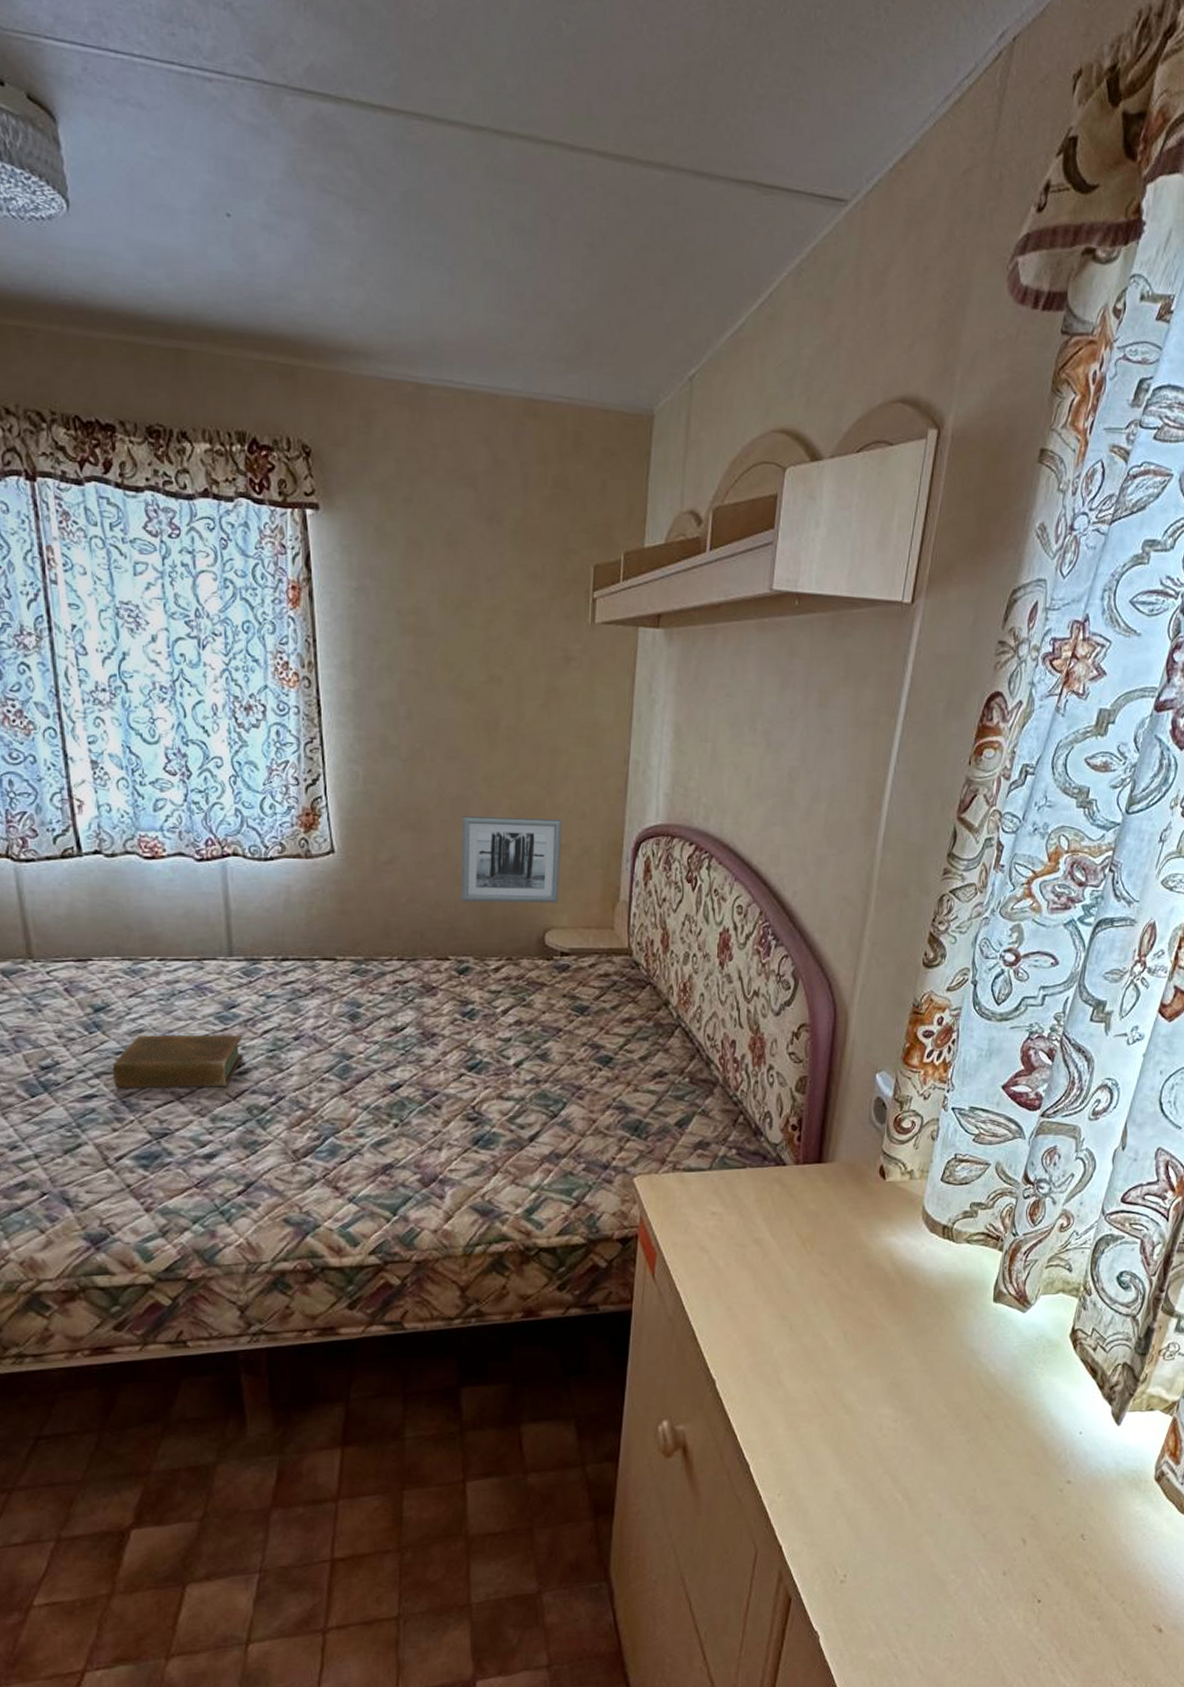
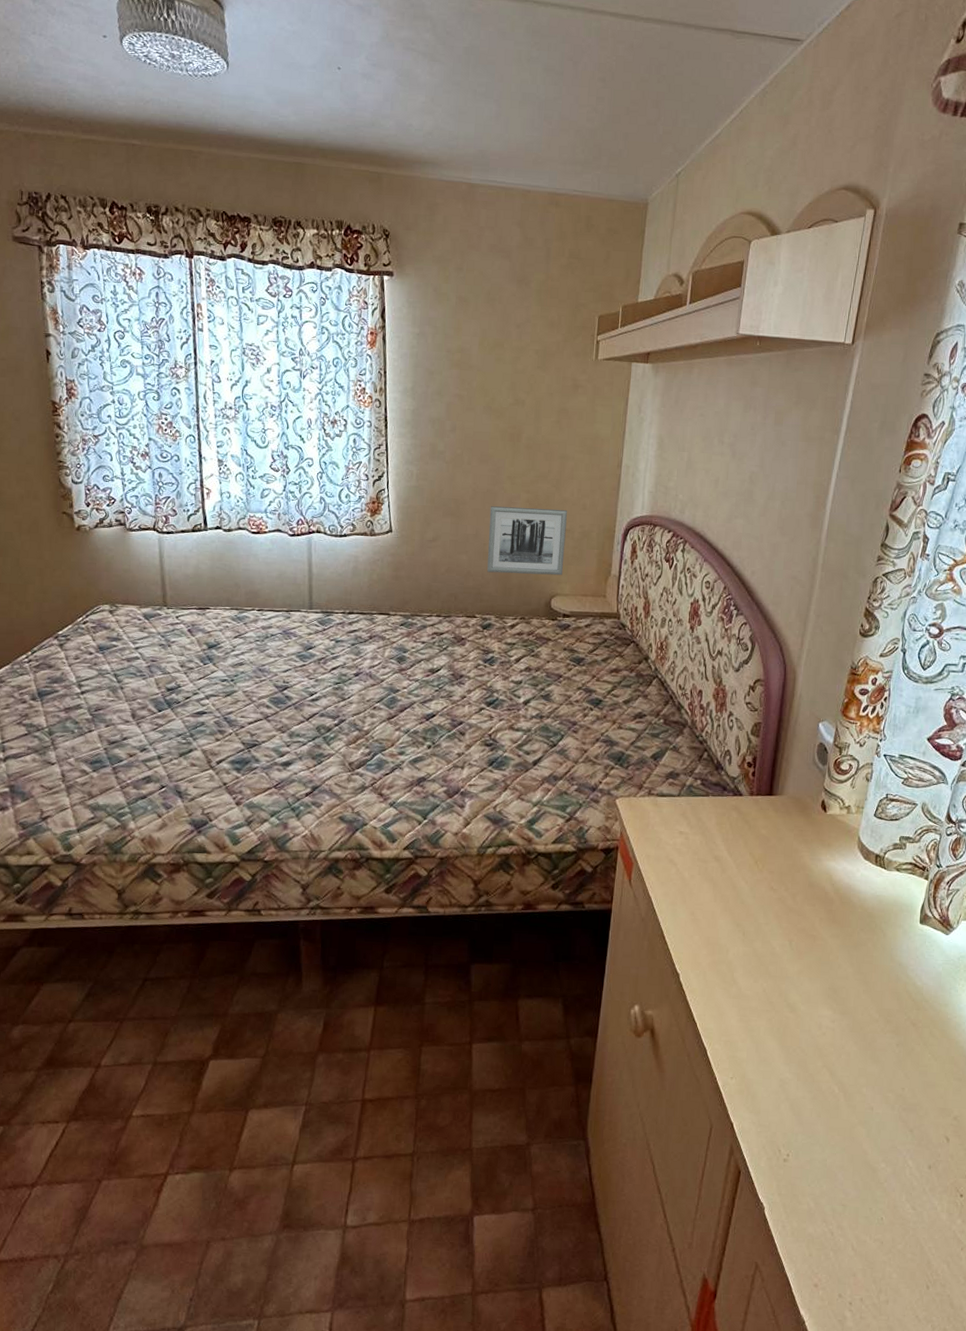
book: present [112,1034,243,1089] -> none [218,667,316,711]

